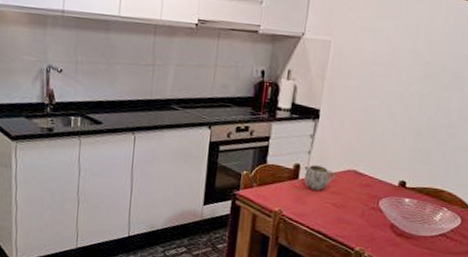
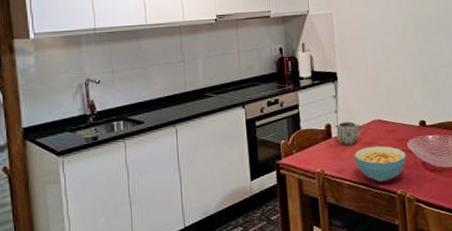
cereal bowl: none [317,196,375,236] -> present [354,145,406,182]

